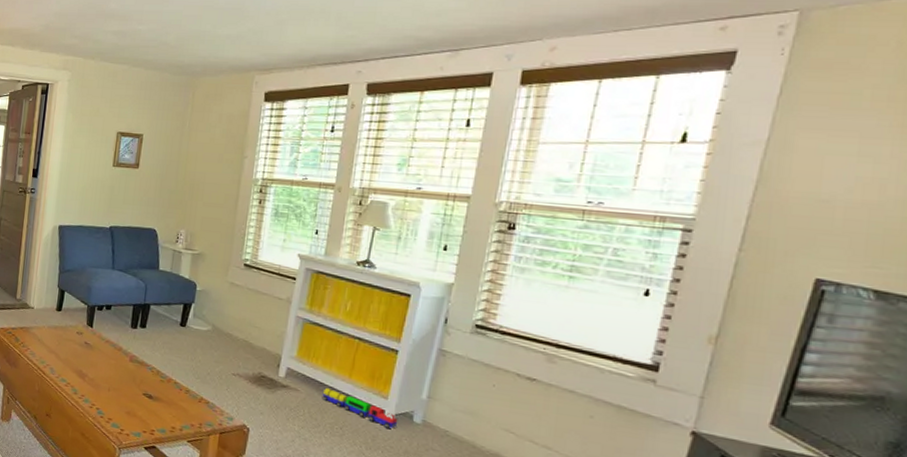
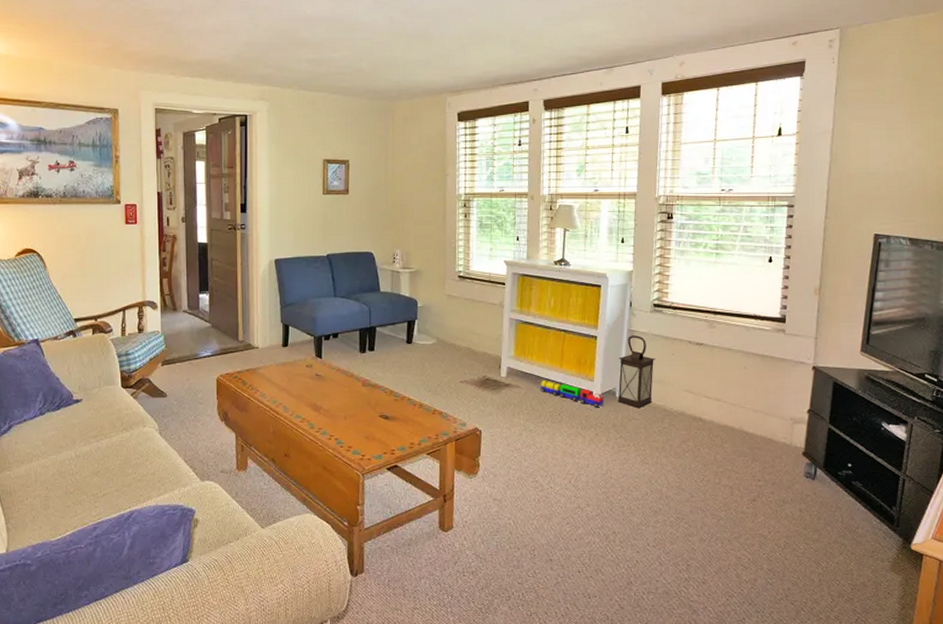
lantern: none [414,356,471,439] -> present [618,336,656,409]

